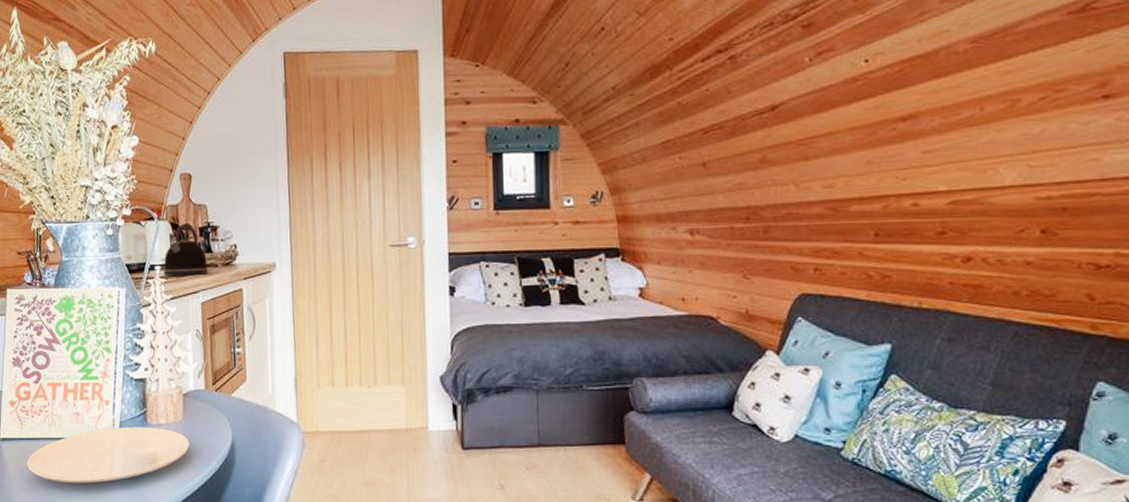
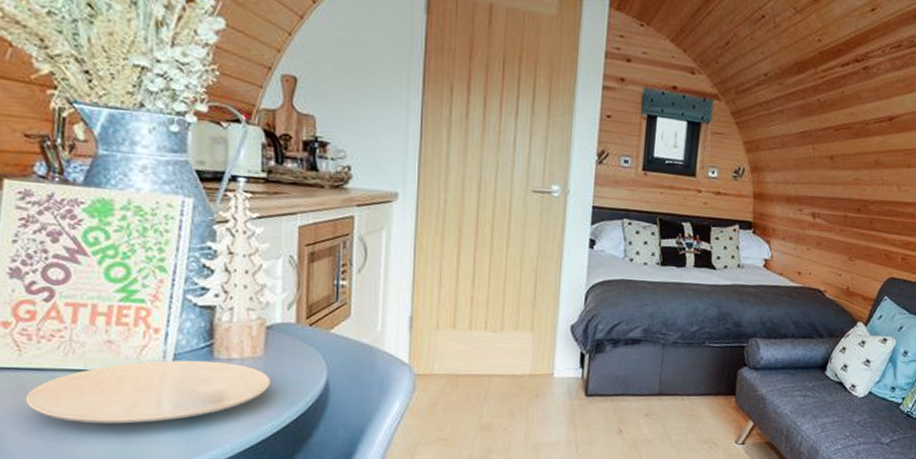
kettle: present [163,224,209,277] -> none [249,133,312,195]

